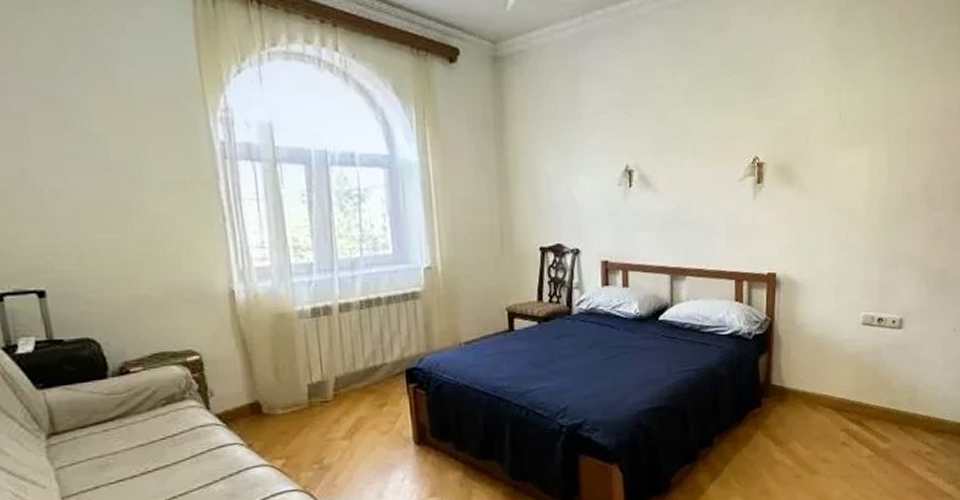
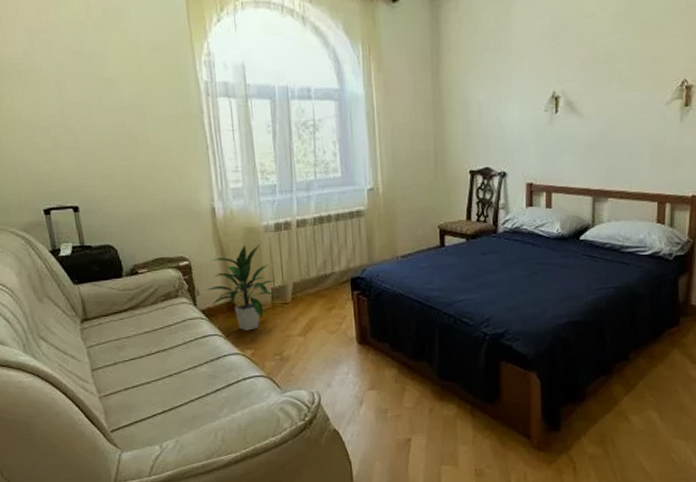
indoor plant: none [222,333,315,437] -> present [206,244,277,331]

